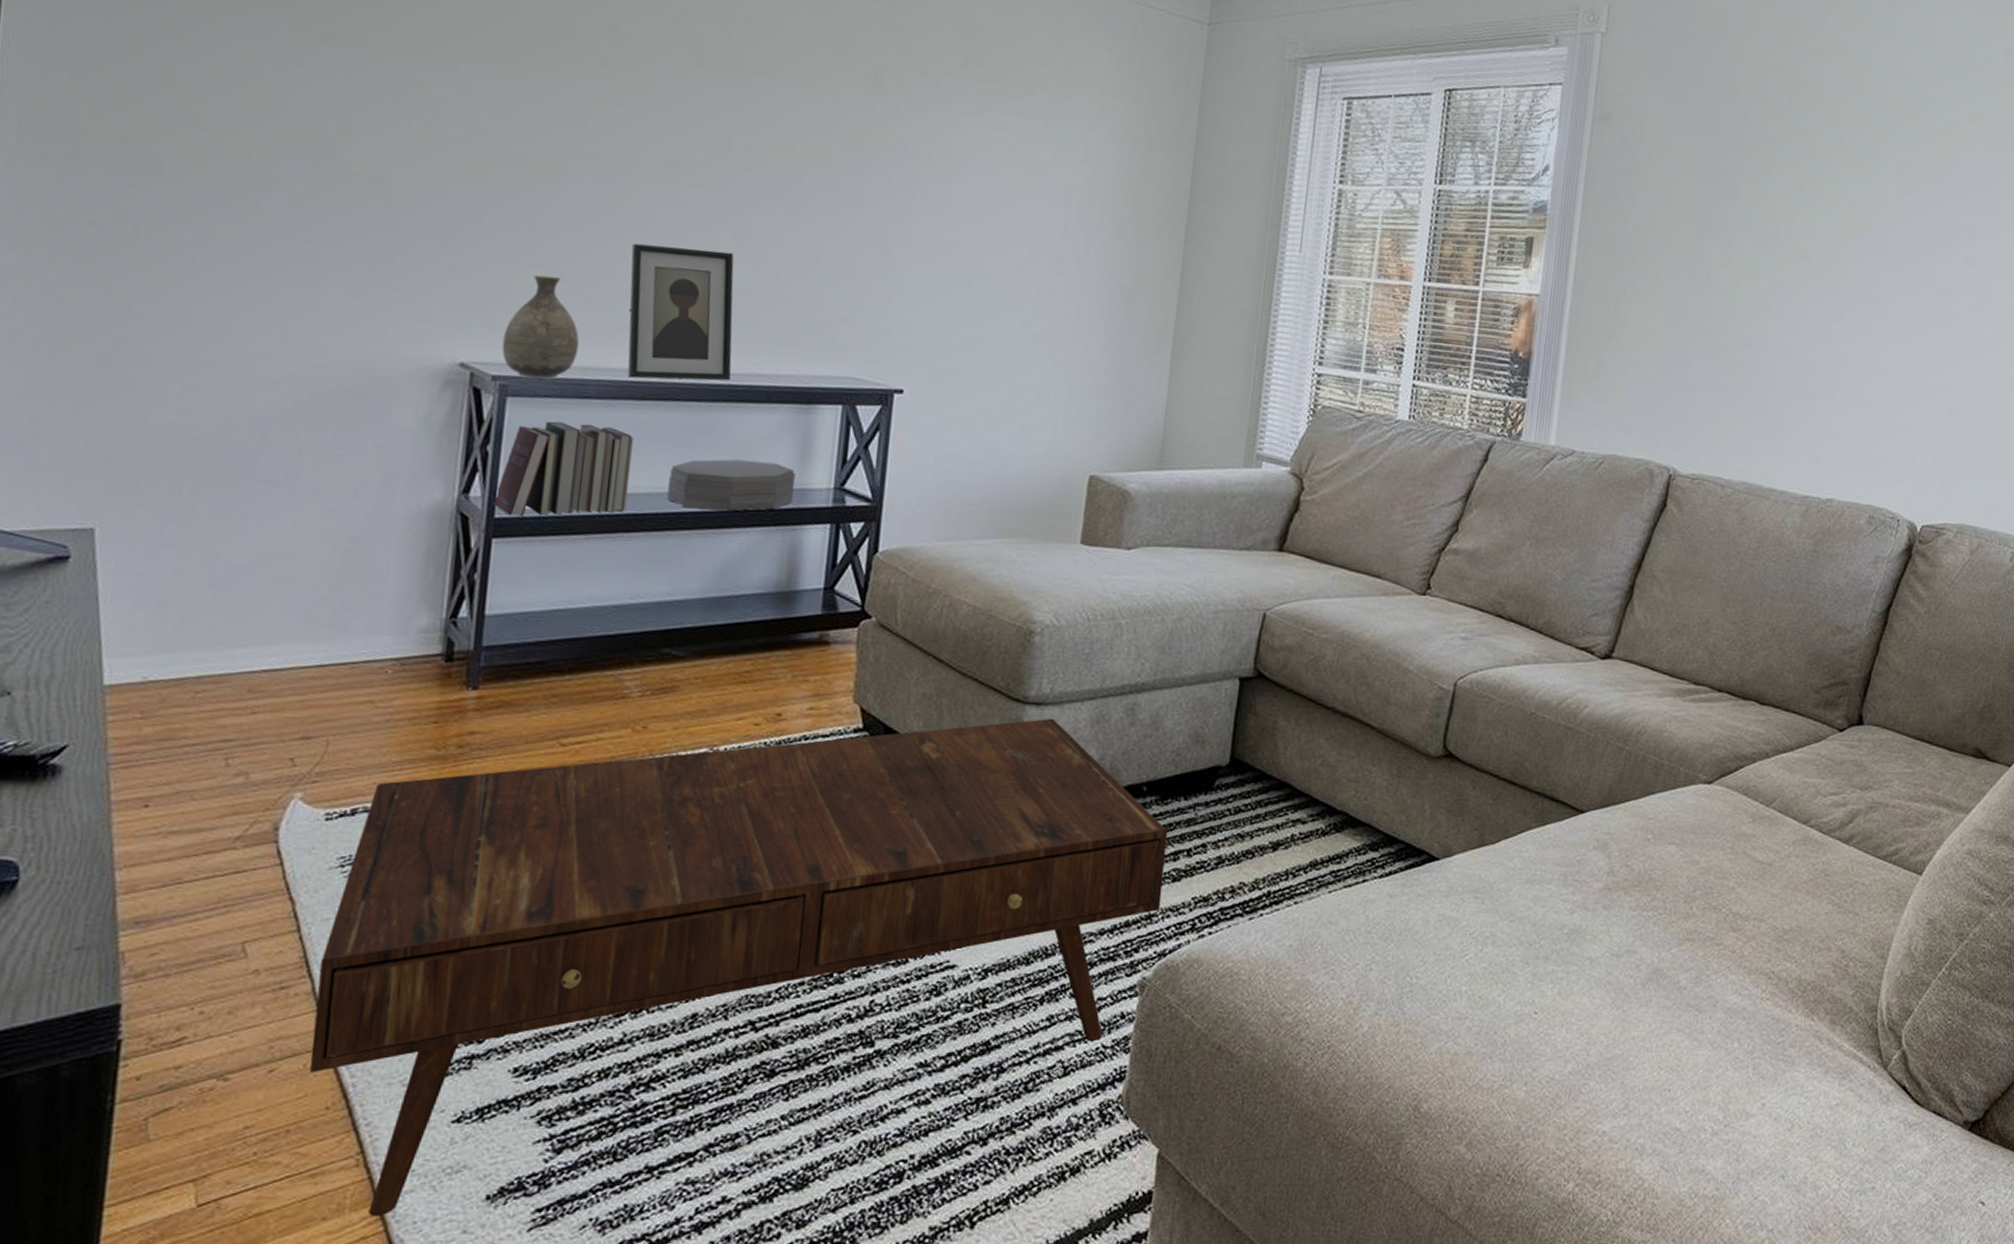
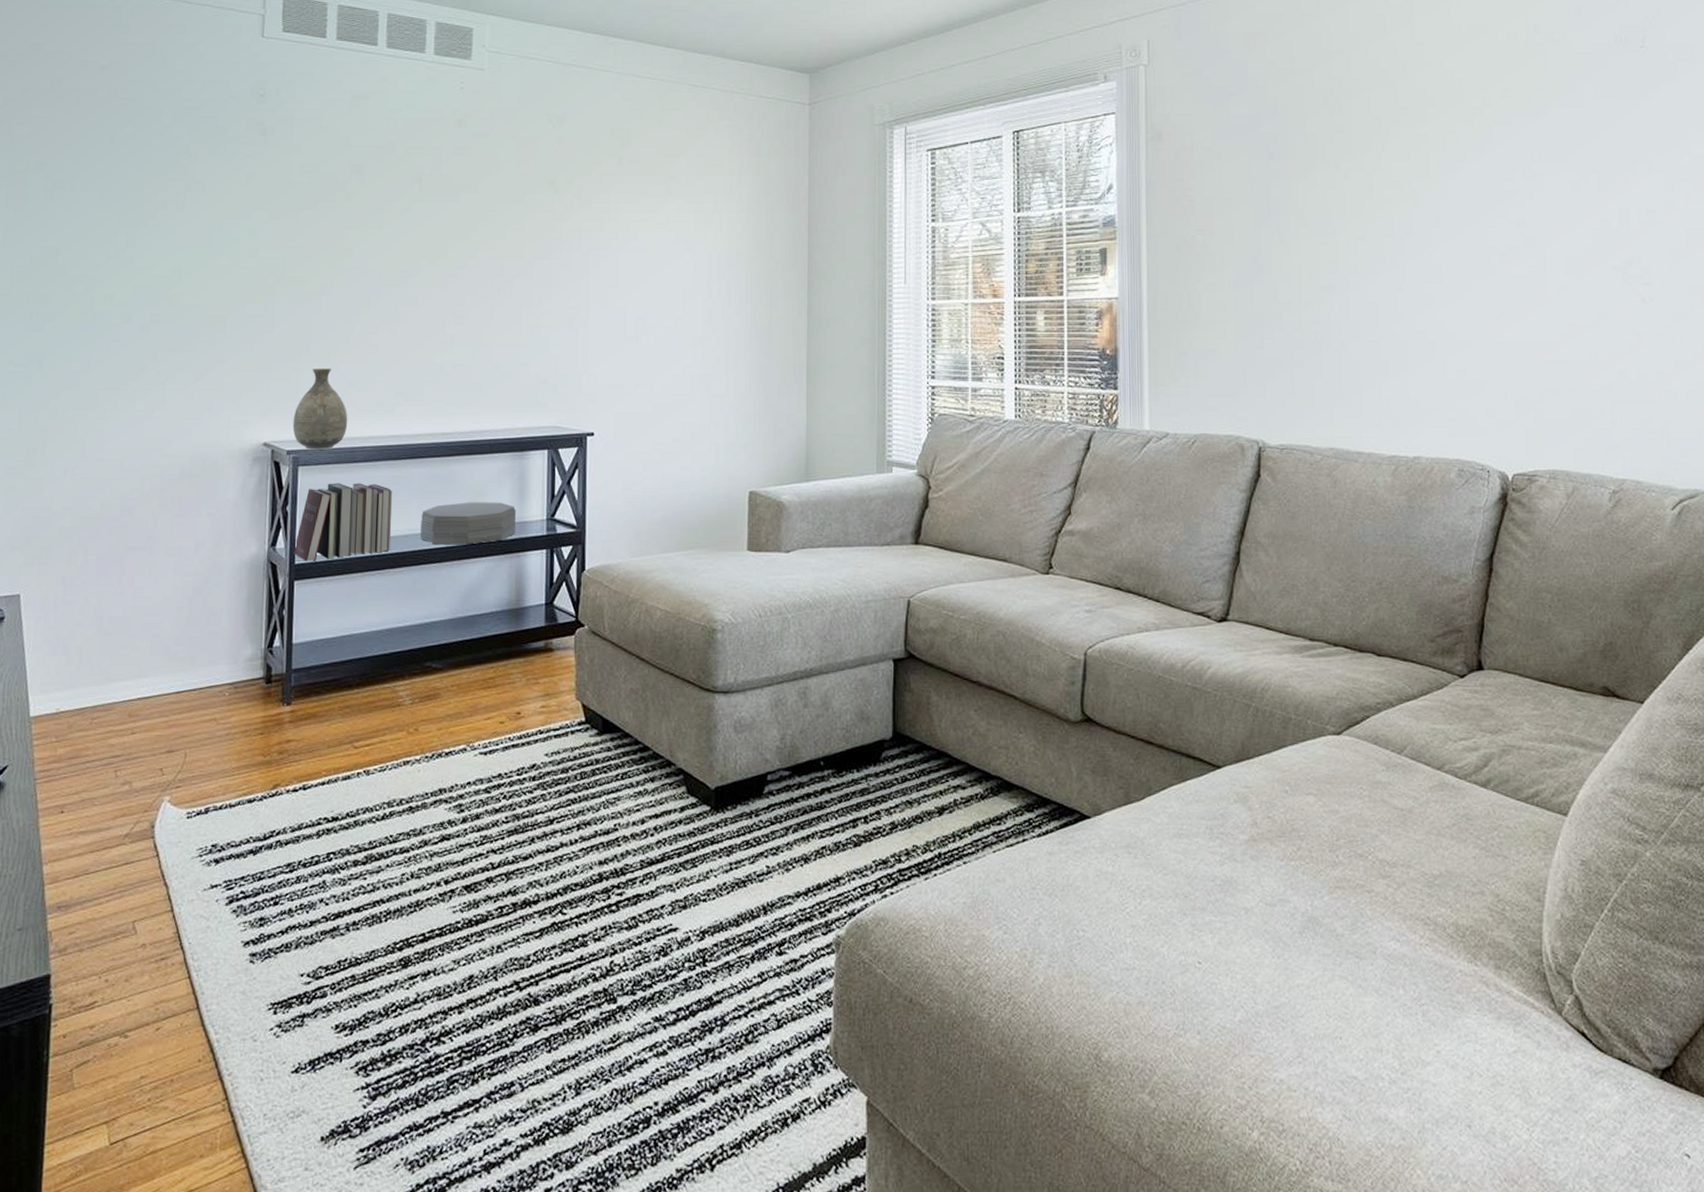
coffee table: present [310,718,1168,1217] -> none [185,704,846,1155]
picture frame: present [627,243,734,381] -> none [381,335,462,443]

